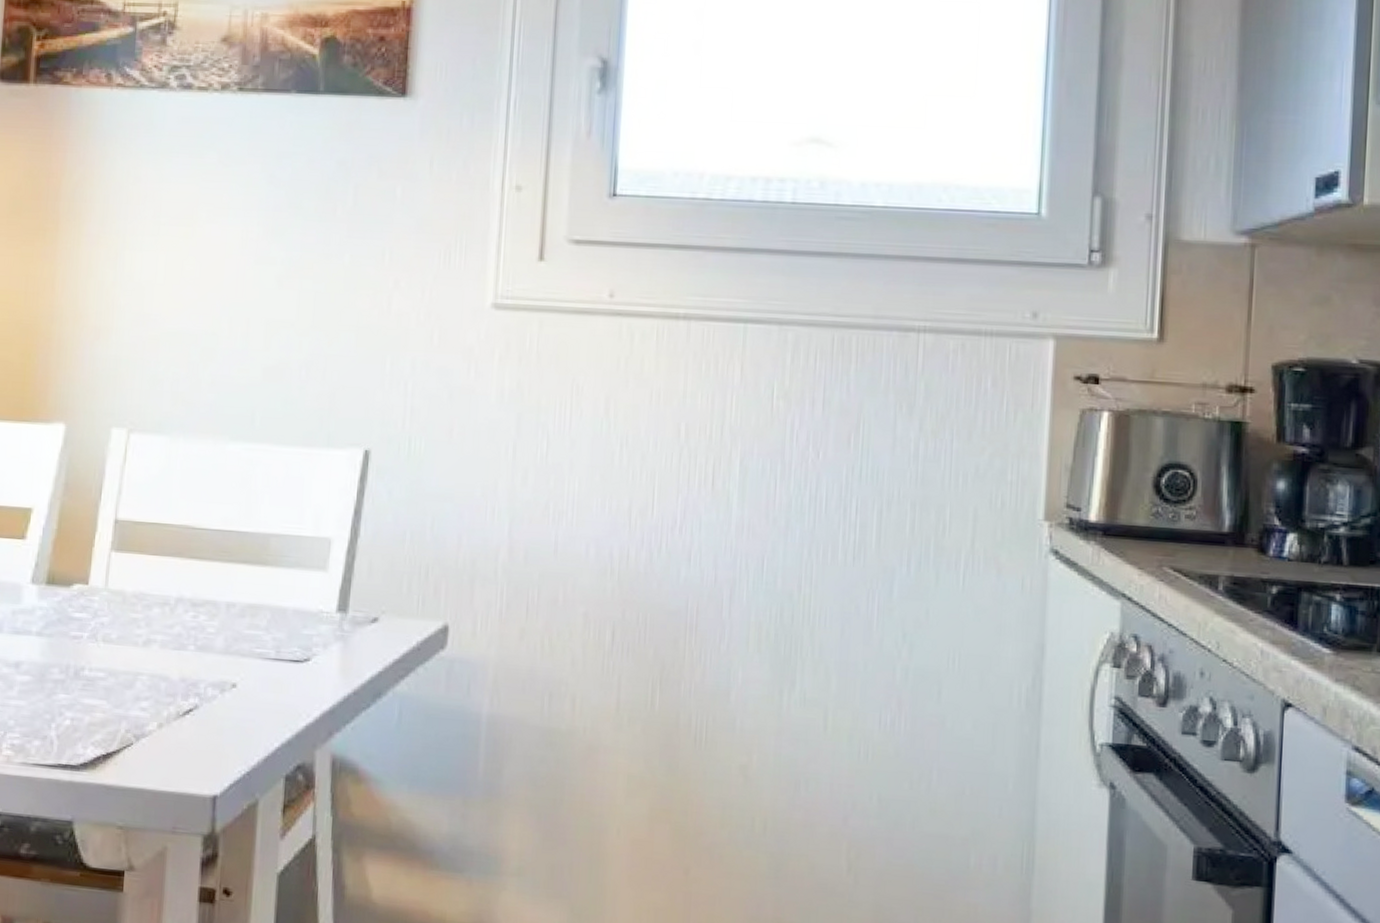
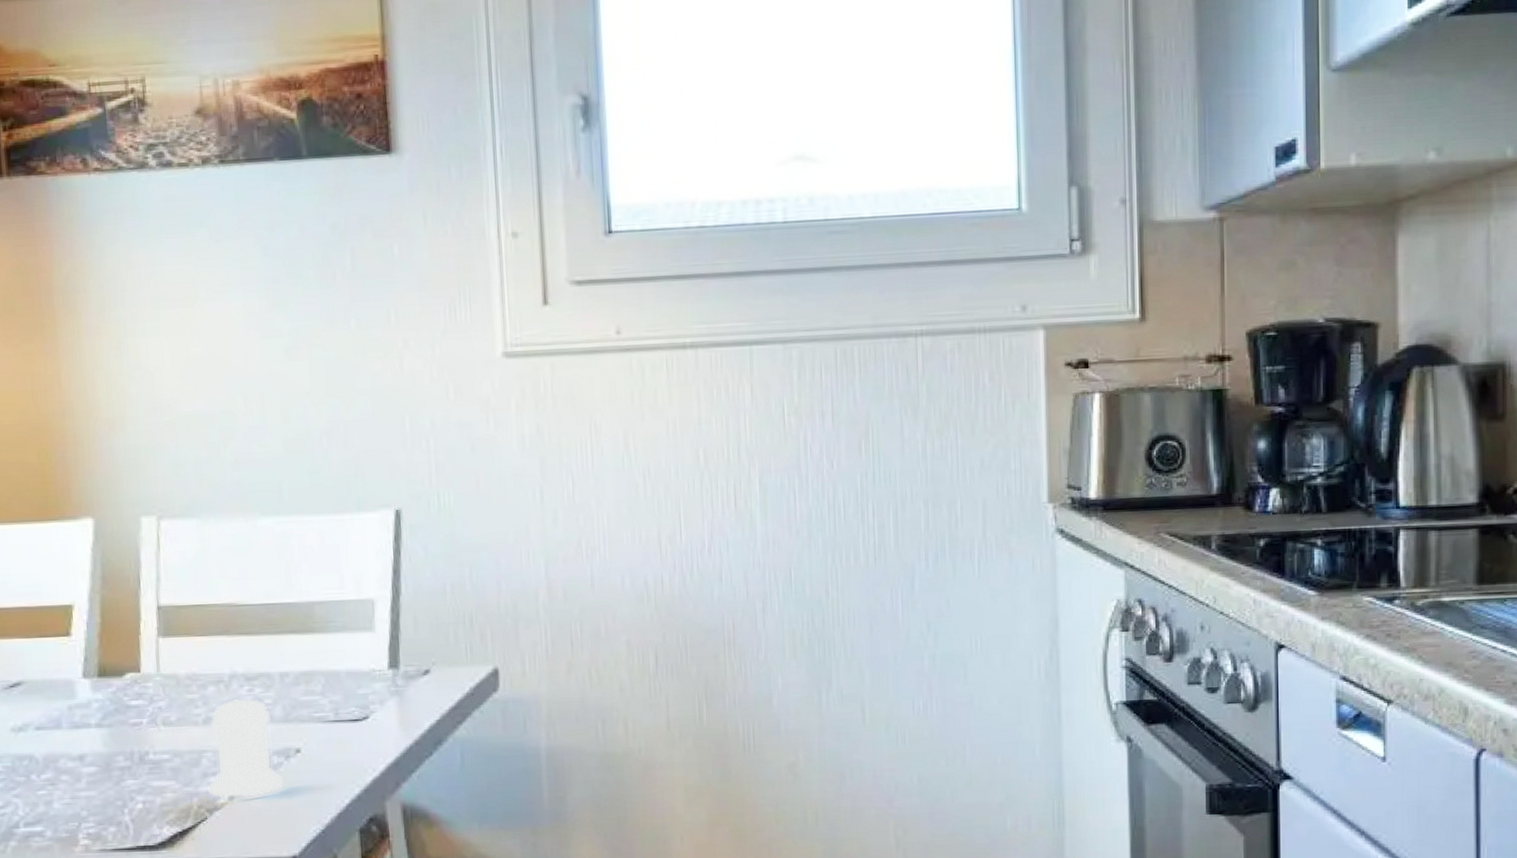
salt shaker: none [138,624,214,726] -> present [208,698,283,797]

